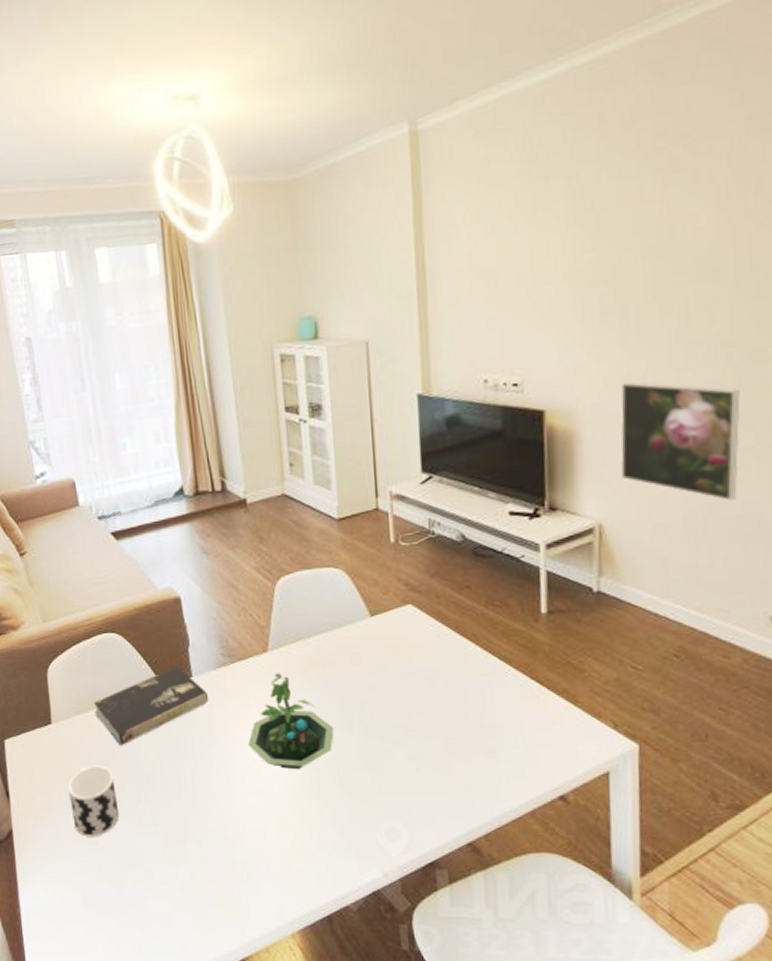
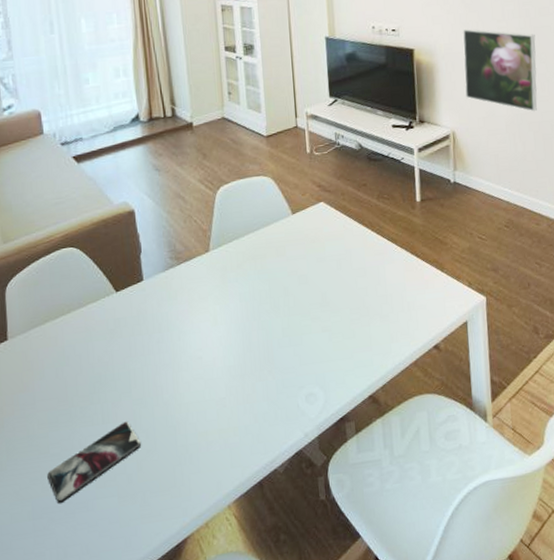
cup: present [68,766,120,837] -> none [22,374,72,447]
book: present [94,666,209,747] -> none [50,272,158,353]
smartphone: none [96,826,194,898] -> present [47,421,142,504]
terrarium: present [248,673,334,769] -> none [192,269,264,354]

